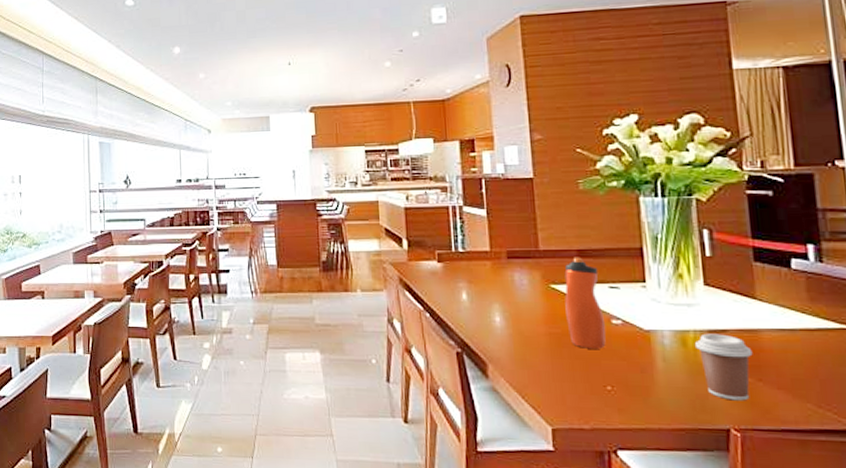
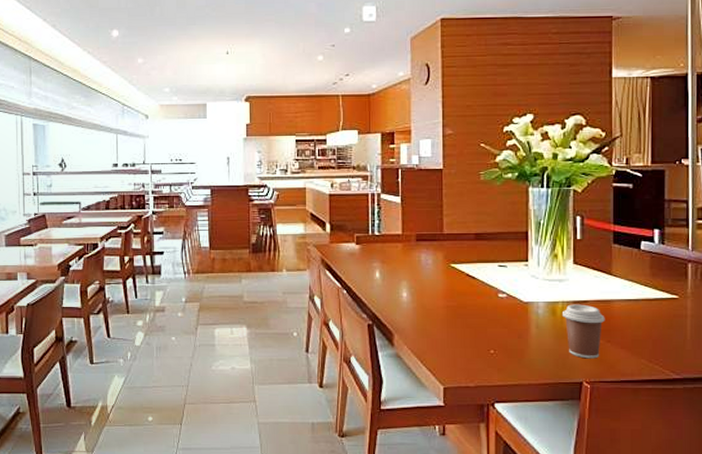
water bottle: present [564,257,606,349] -> none [462,239,494,319]

